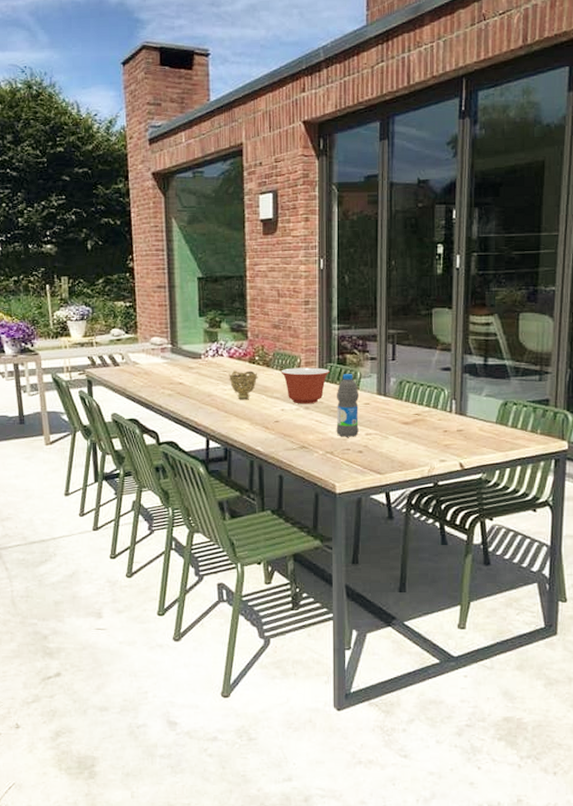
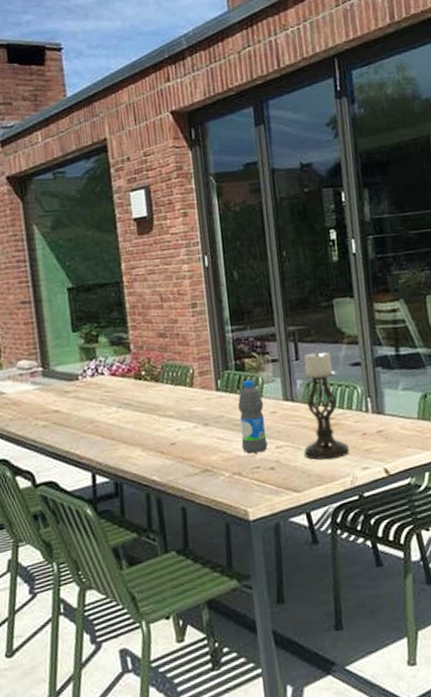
decorative bowl: present [229,371,258,399] -> none [112,388,147,423]
mixing bowl: present [281,367,329,404] -> none [172,376,227,421]
candle holder: none [390,353,431,450] -> present [300,350,350,460]

